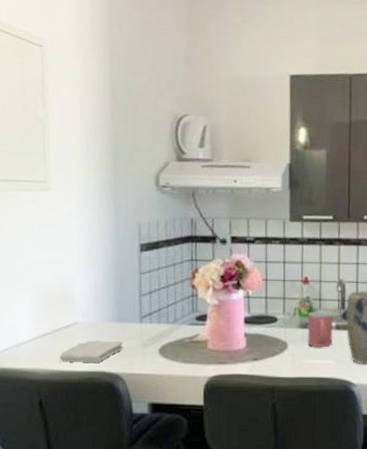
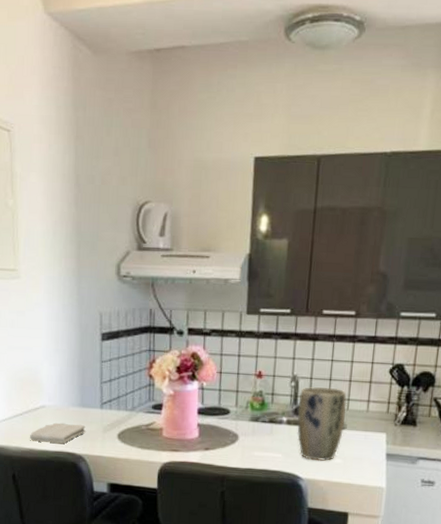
mug: present [307,311,333,347] -> none [257,405,285,441]

